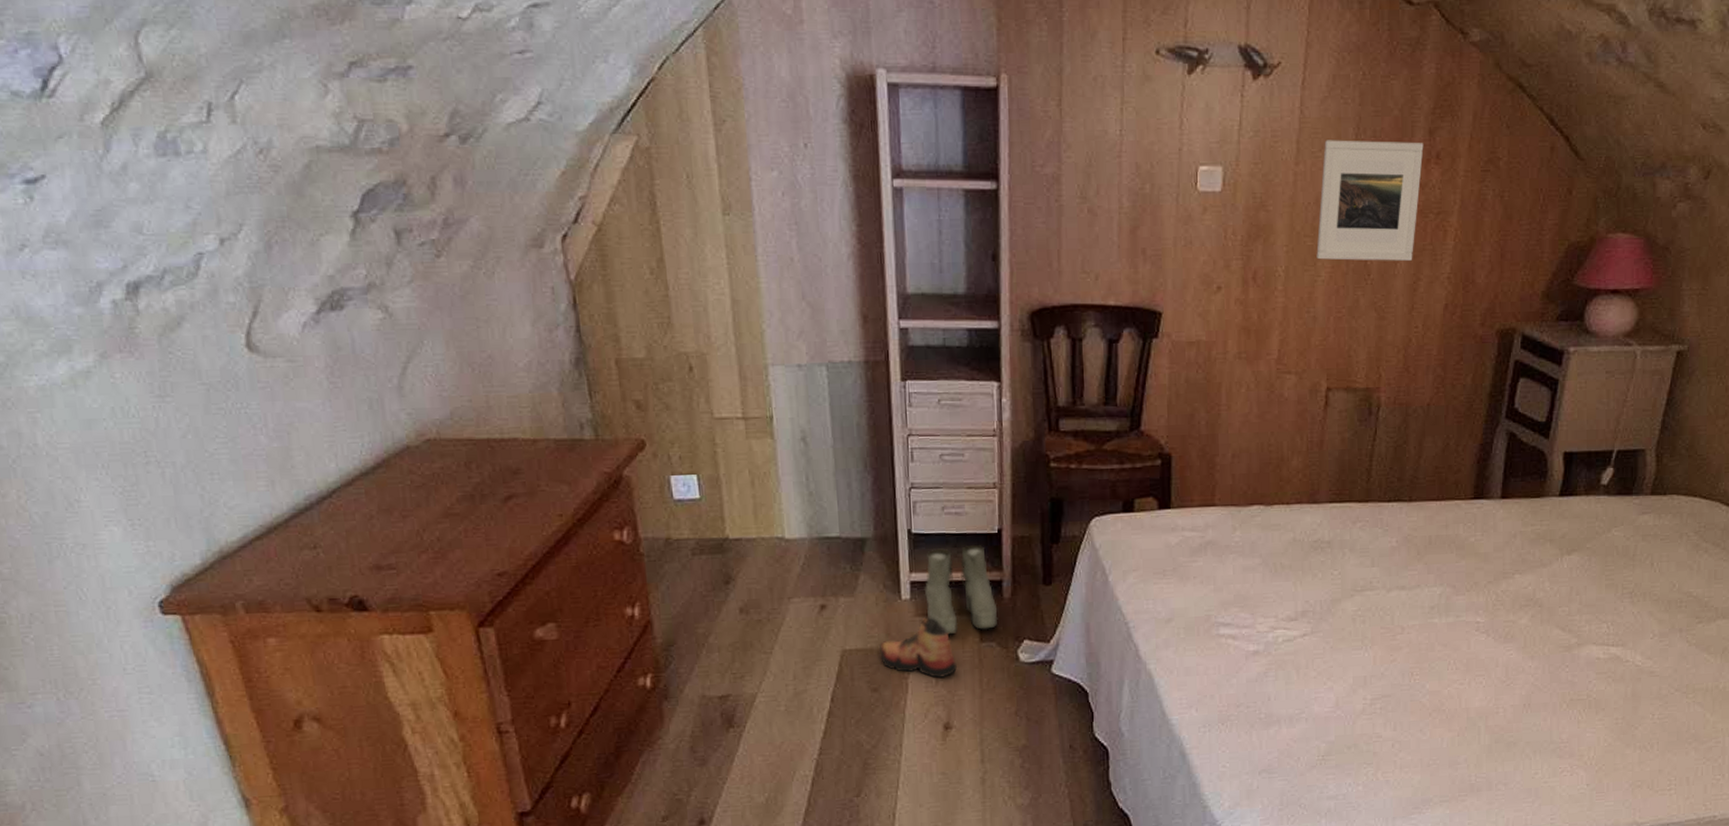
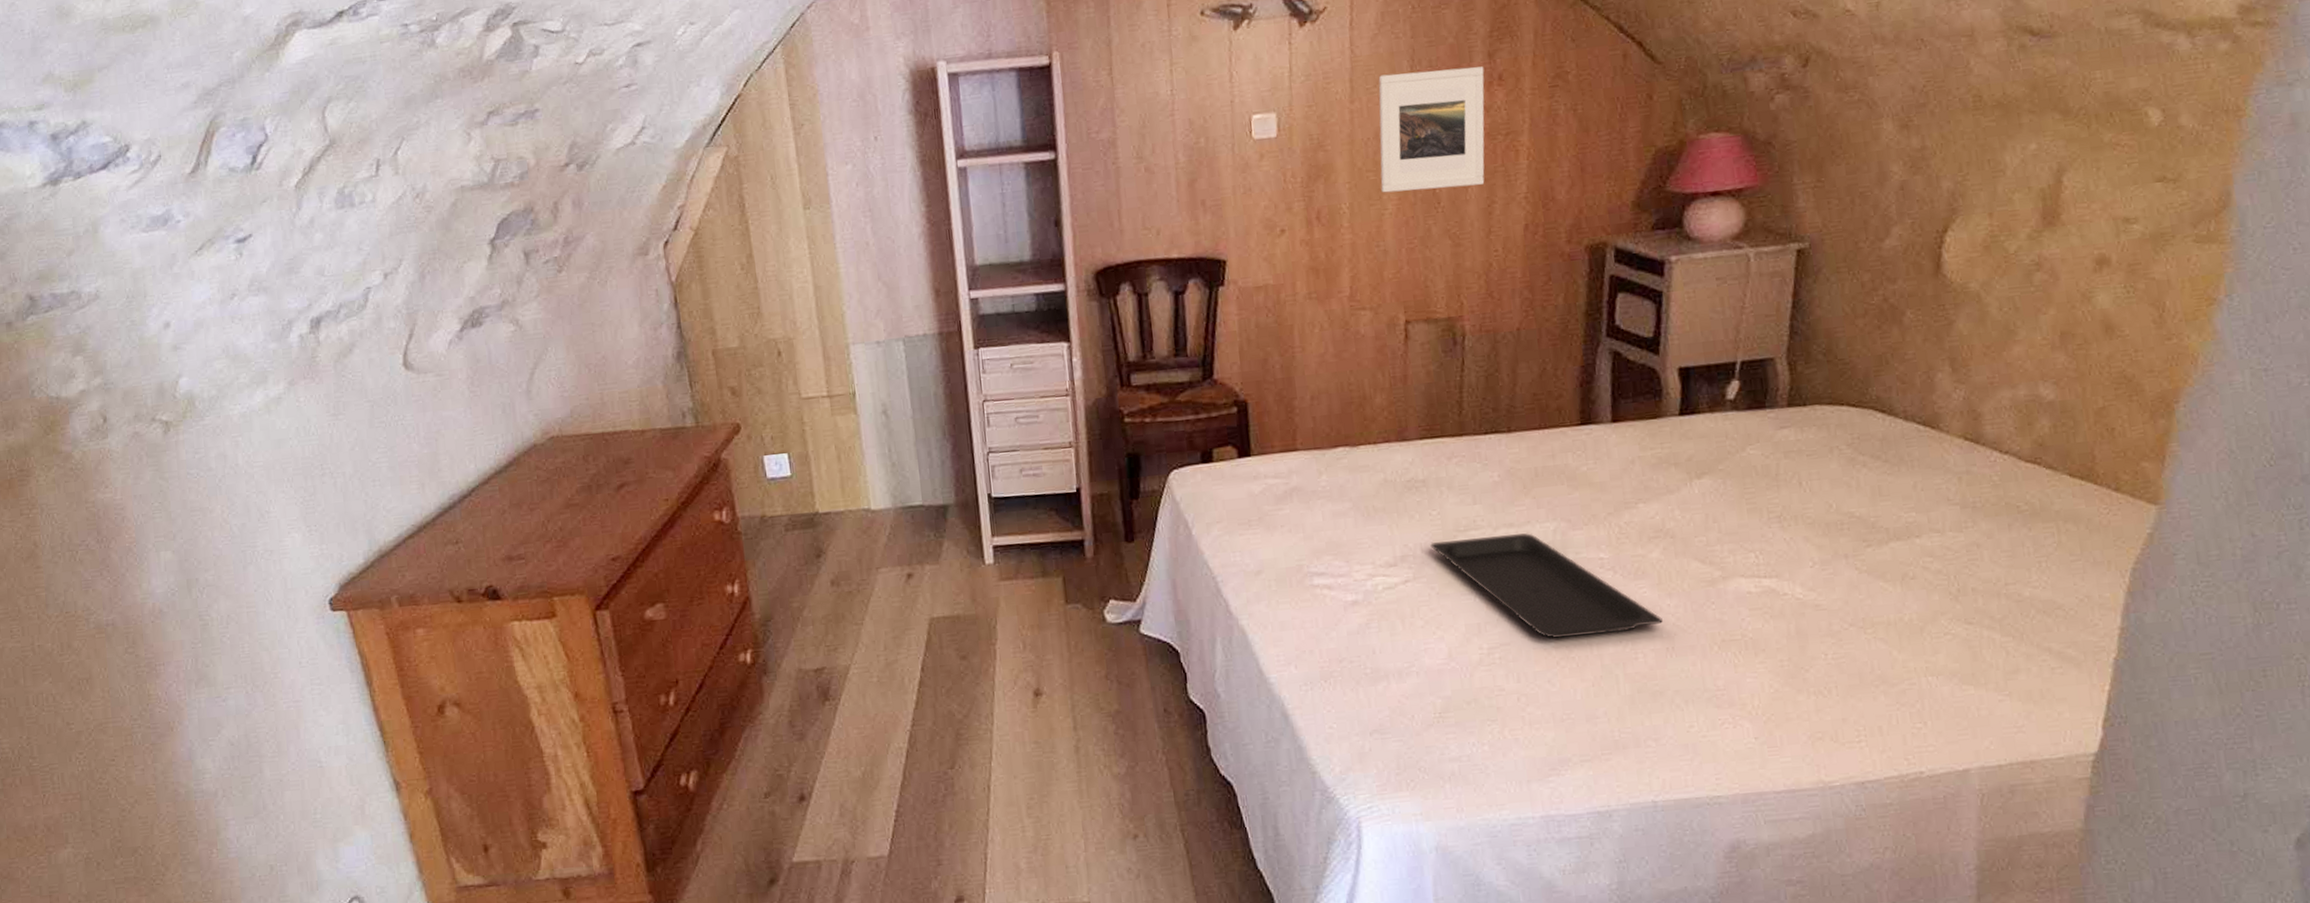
shoe: present [880,617,957,678] -> none [966,581,1044,643]
boots: present [924,545,998,635] -> none [1006,505,1082,598]
serving tray: none [1329,596,1523,693] -> present [1430,533,1663,639]

